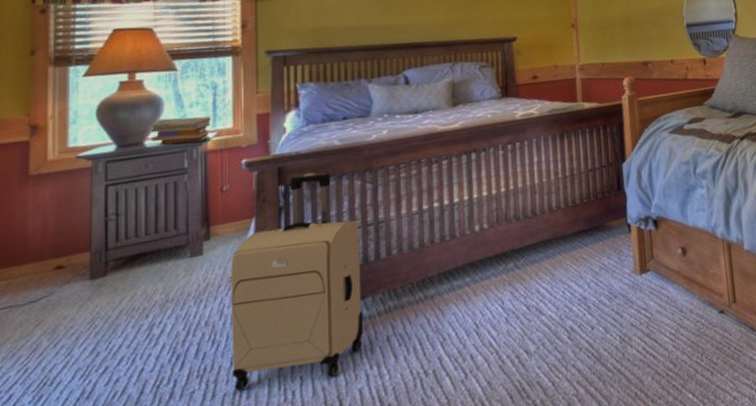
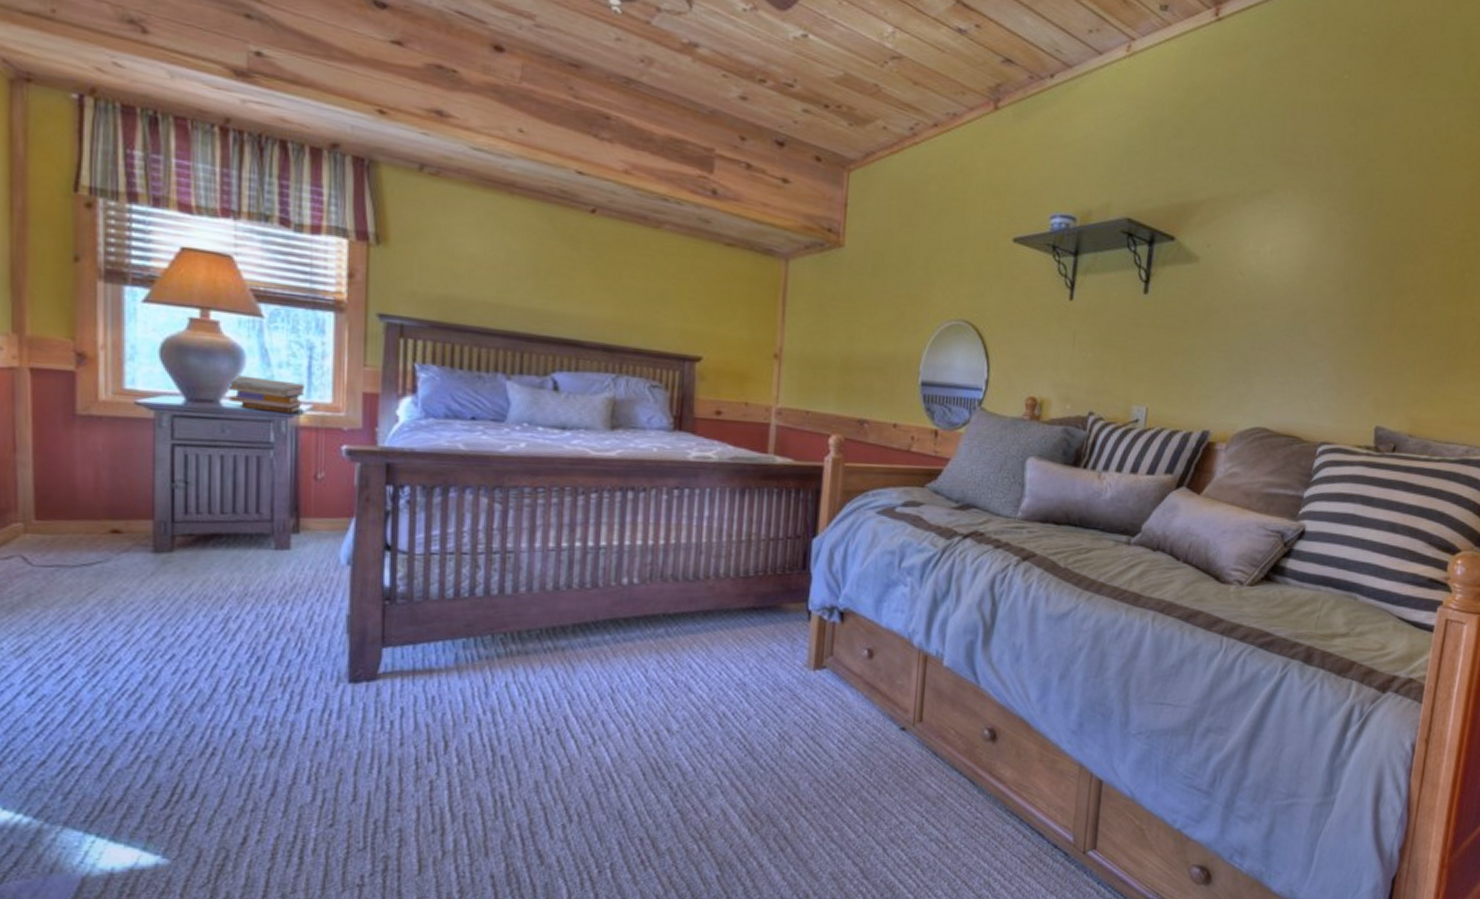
suitcase: present [229,172,364,392] -> none [321,476,482,714]

